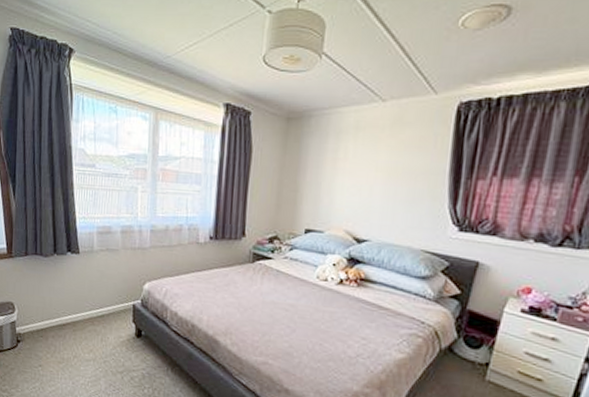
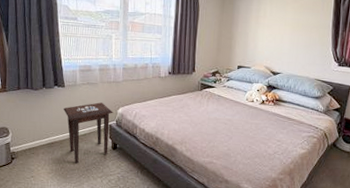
side table: none [77,274,138,353] -> present [63,102,113,164]

